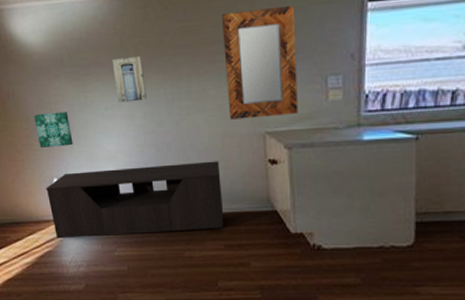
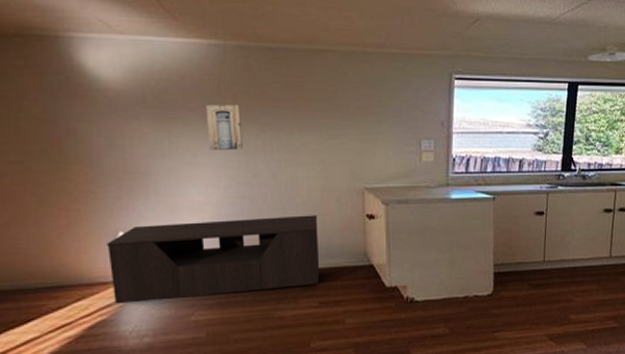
wall art: present [34,112,73,148] -> none [100,156,149,196]
home mirror: present [222,6,298,120] -> none [327,73,395,174]

